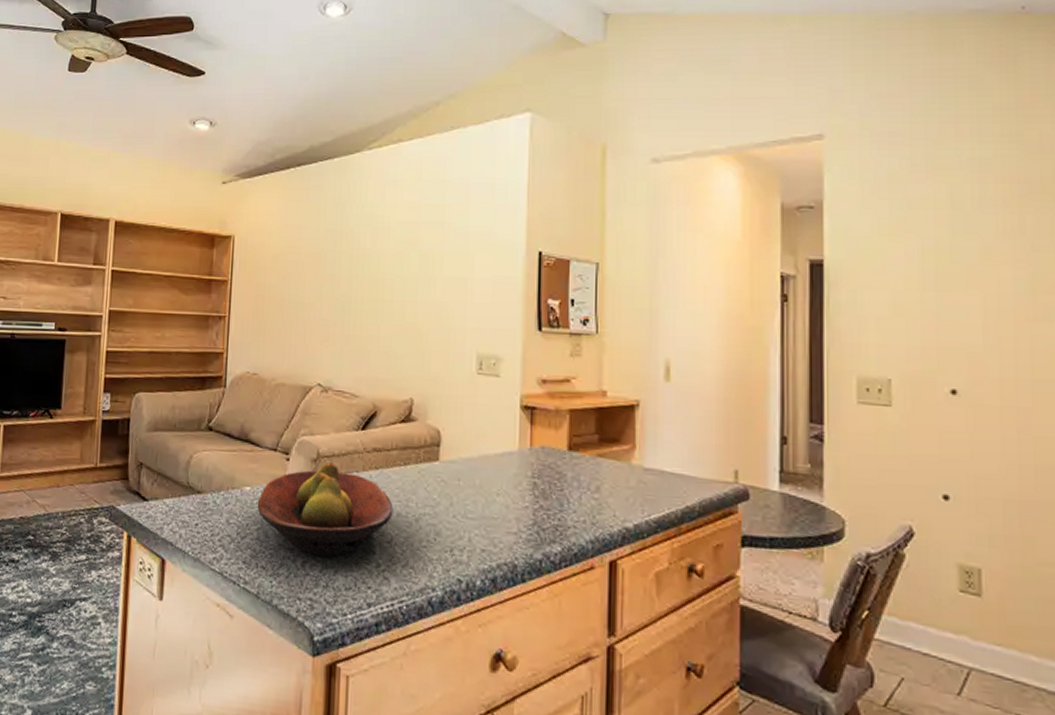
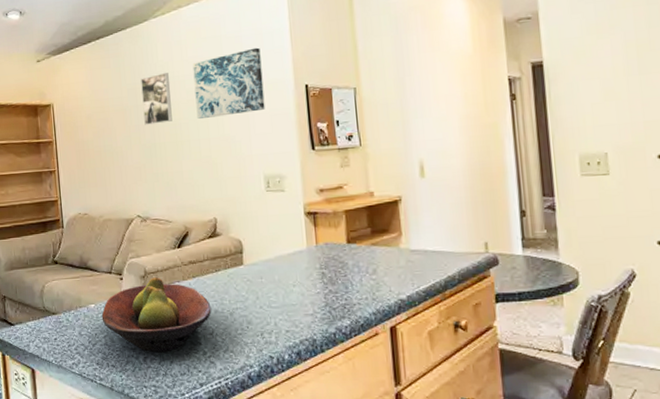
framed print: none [341,215,377,276] -> present [141,72,172,125]
wall art: none [405,200,490,277] -> present [192,47,265,119]

